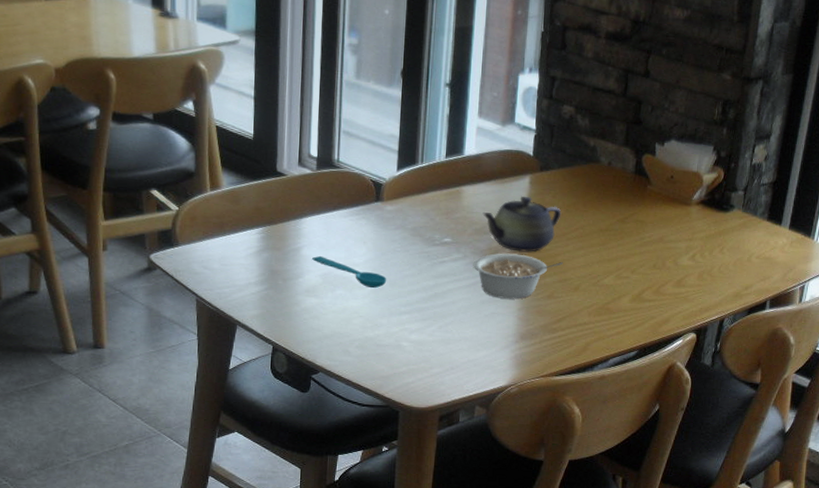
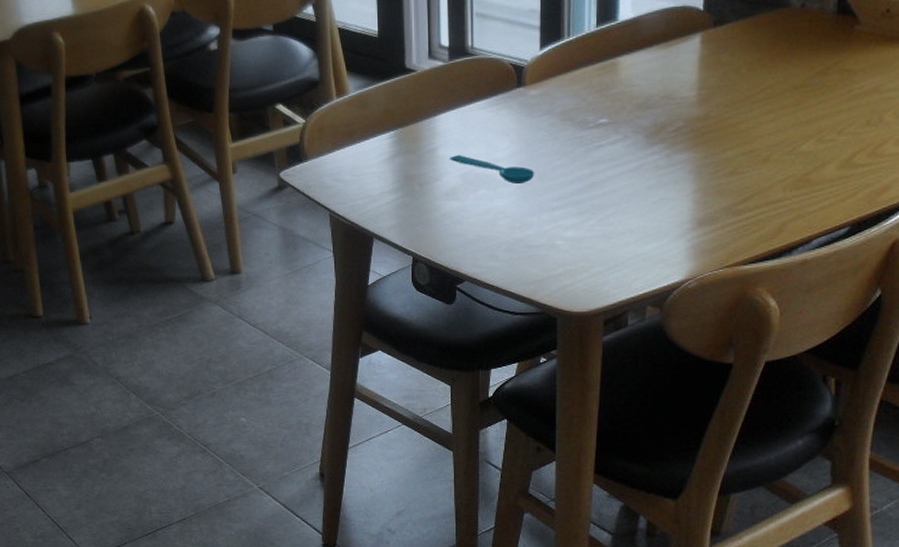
legume: present [473,253,563,299] -> none [635,127,747,181]
teapot: present [482,195,562,252] -> none [644,58,743,125]

